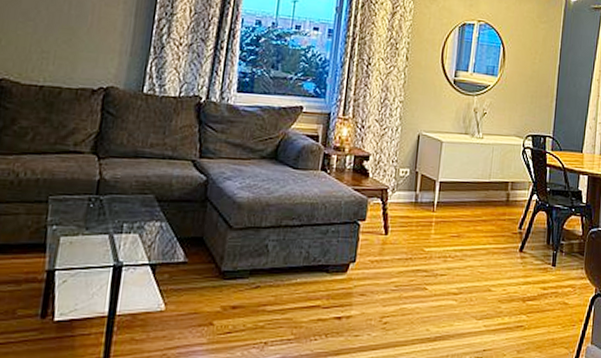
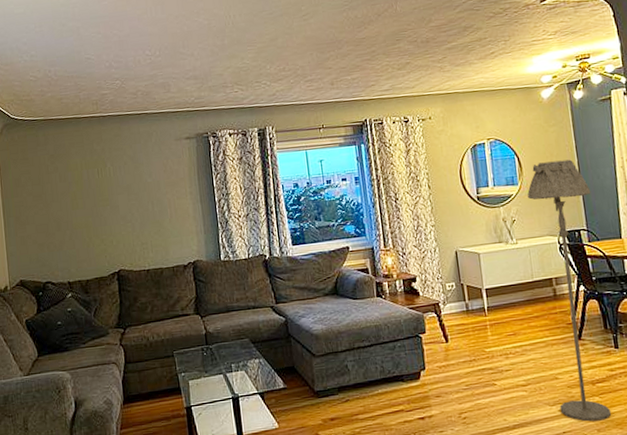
floor lamp: none [485,58,565,341] -> present [527,159,612,422]

